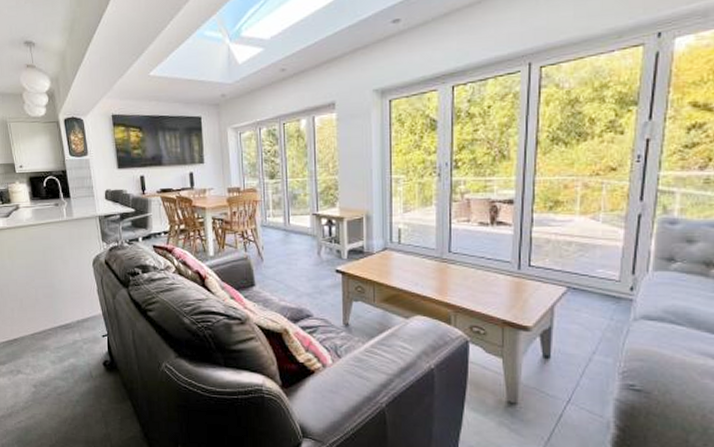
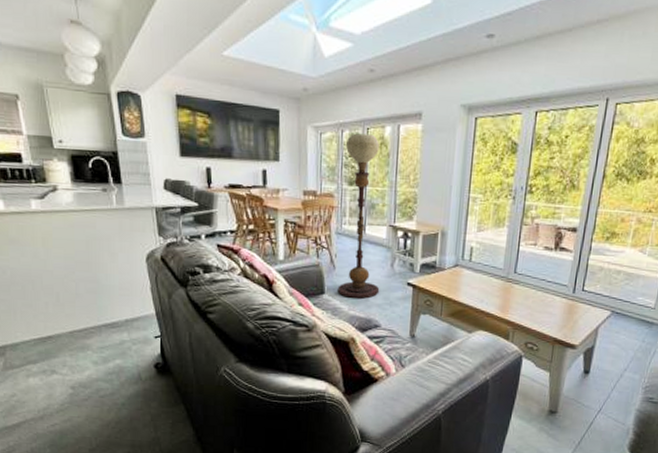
floor lamp: none [265,128,309,289] -> present [337,133,380,299]

